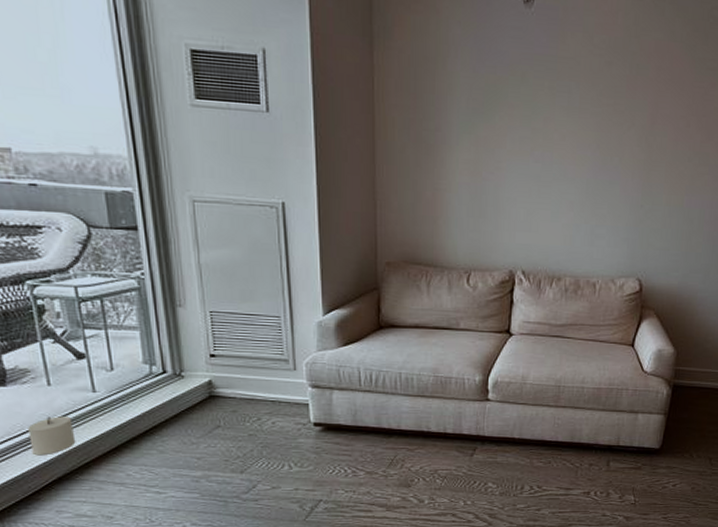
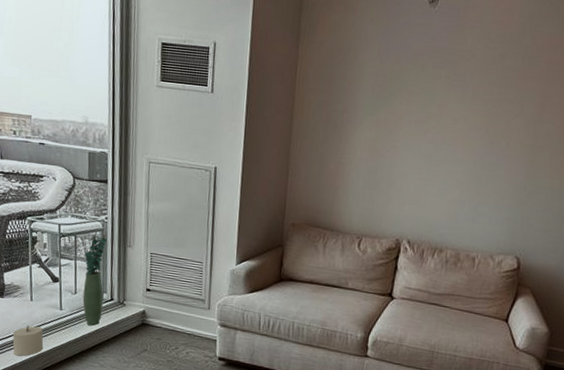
vase: none [117,292,154,407] -> present [82,232,107,326]

